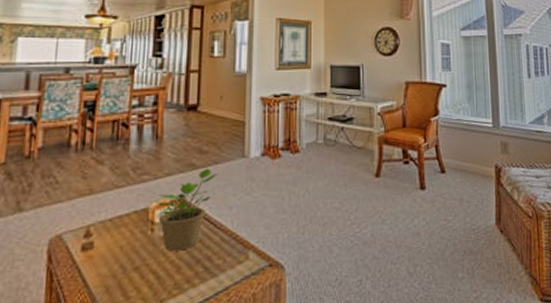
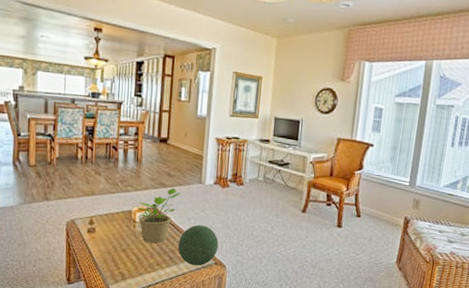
decorative orb: none [216,213,272,274] -> present [178,225,219,266]

